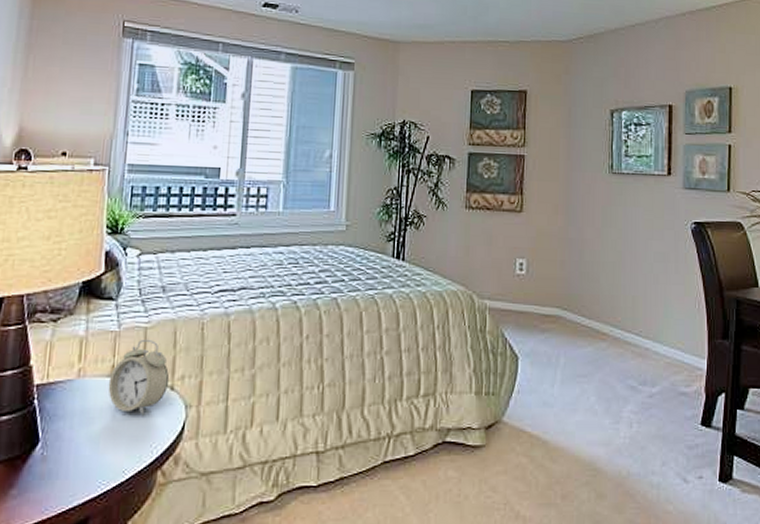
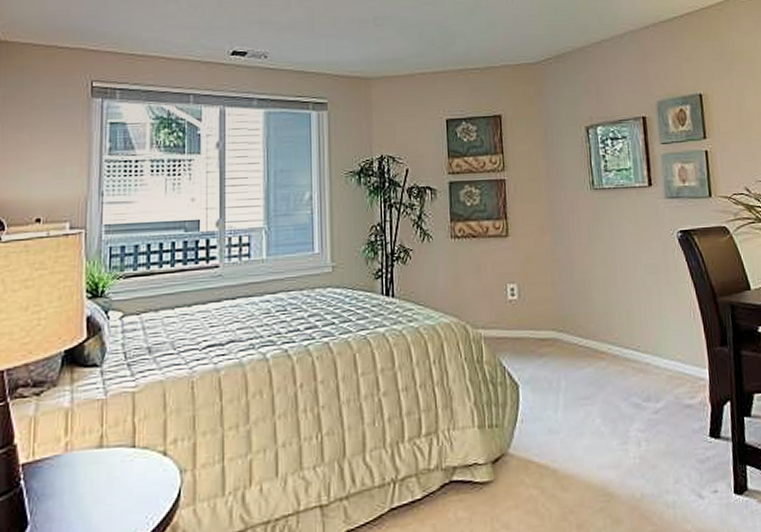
alarm clock: present [108,339,170,414] -> none [97,404,162,484]

